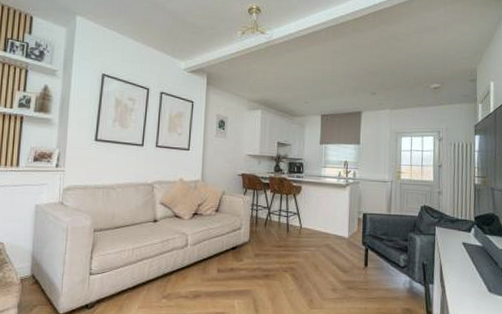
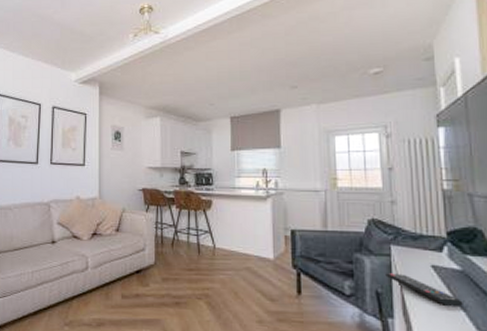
remote control: none [430,249,481,275] -> present [385,273,463,308]

